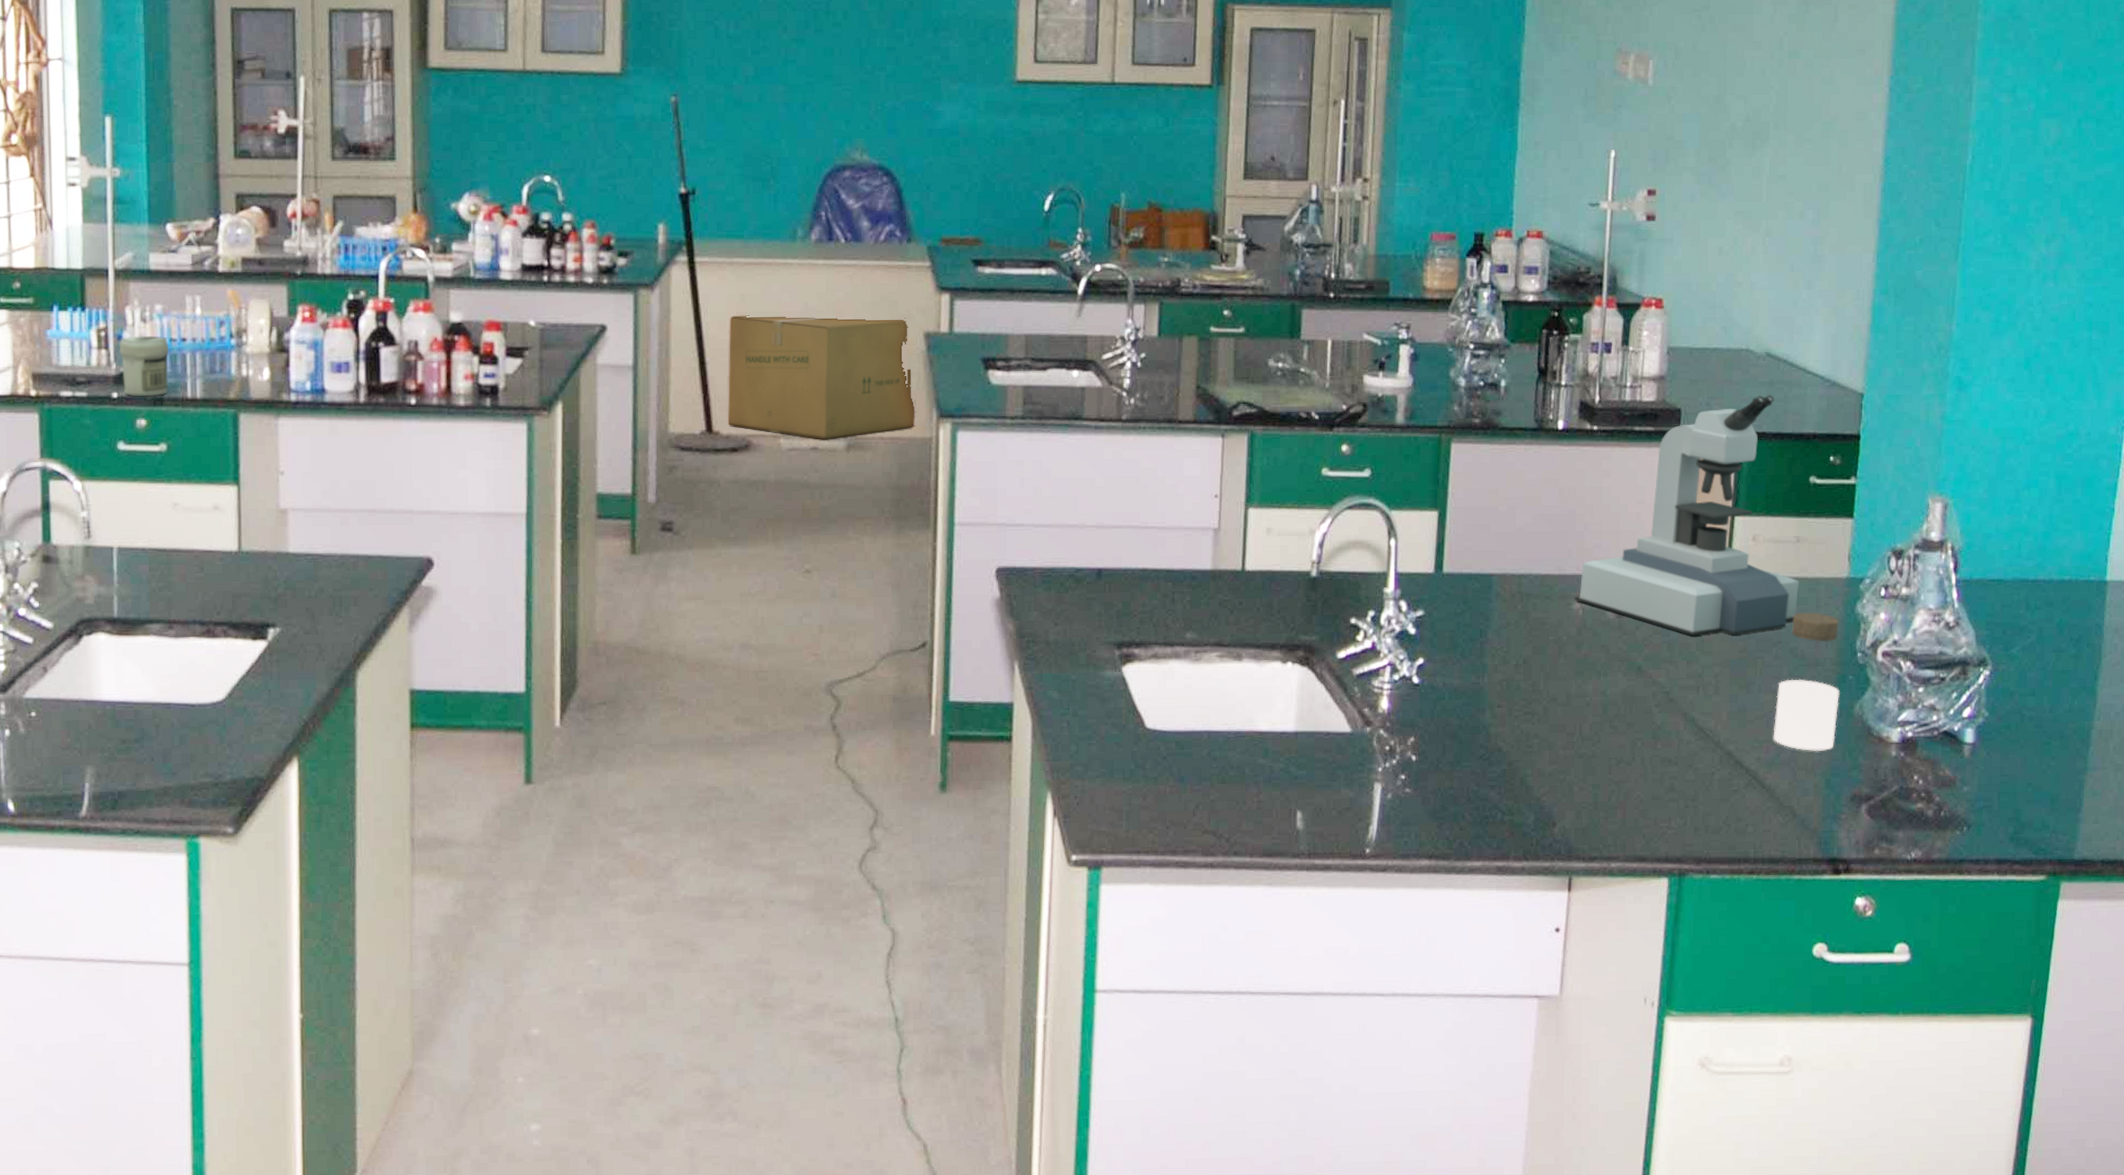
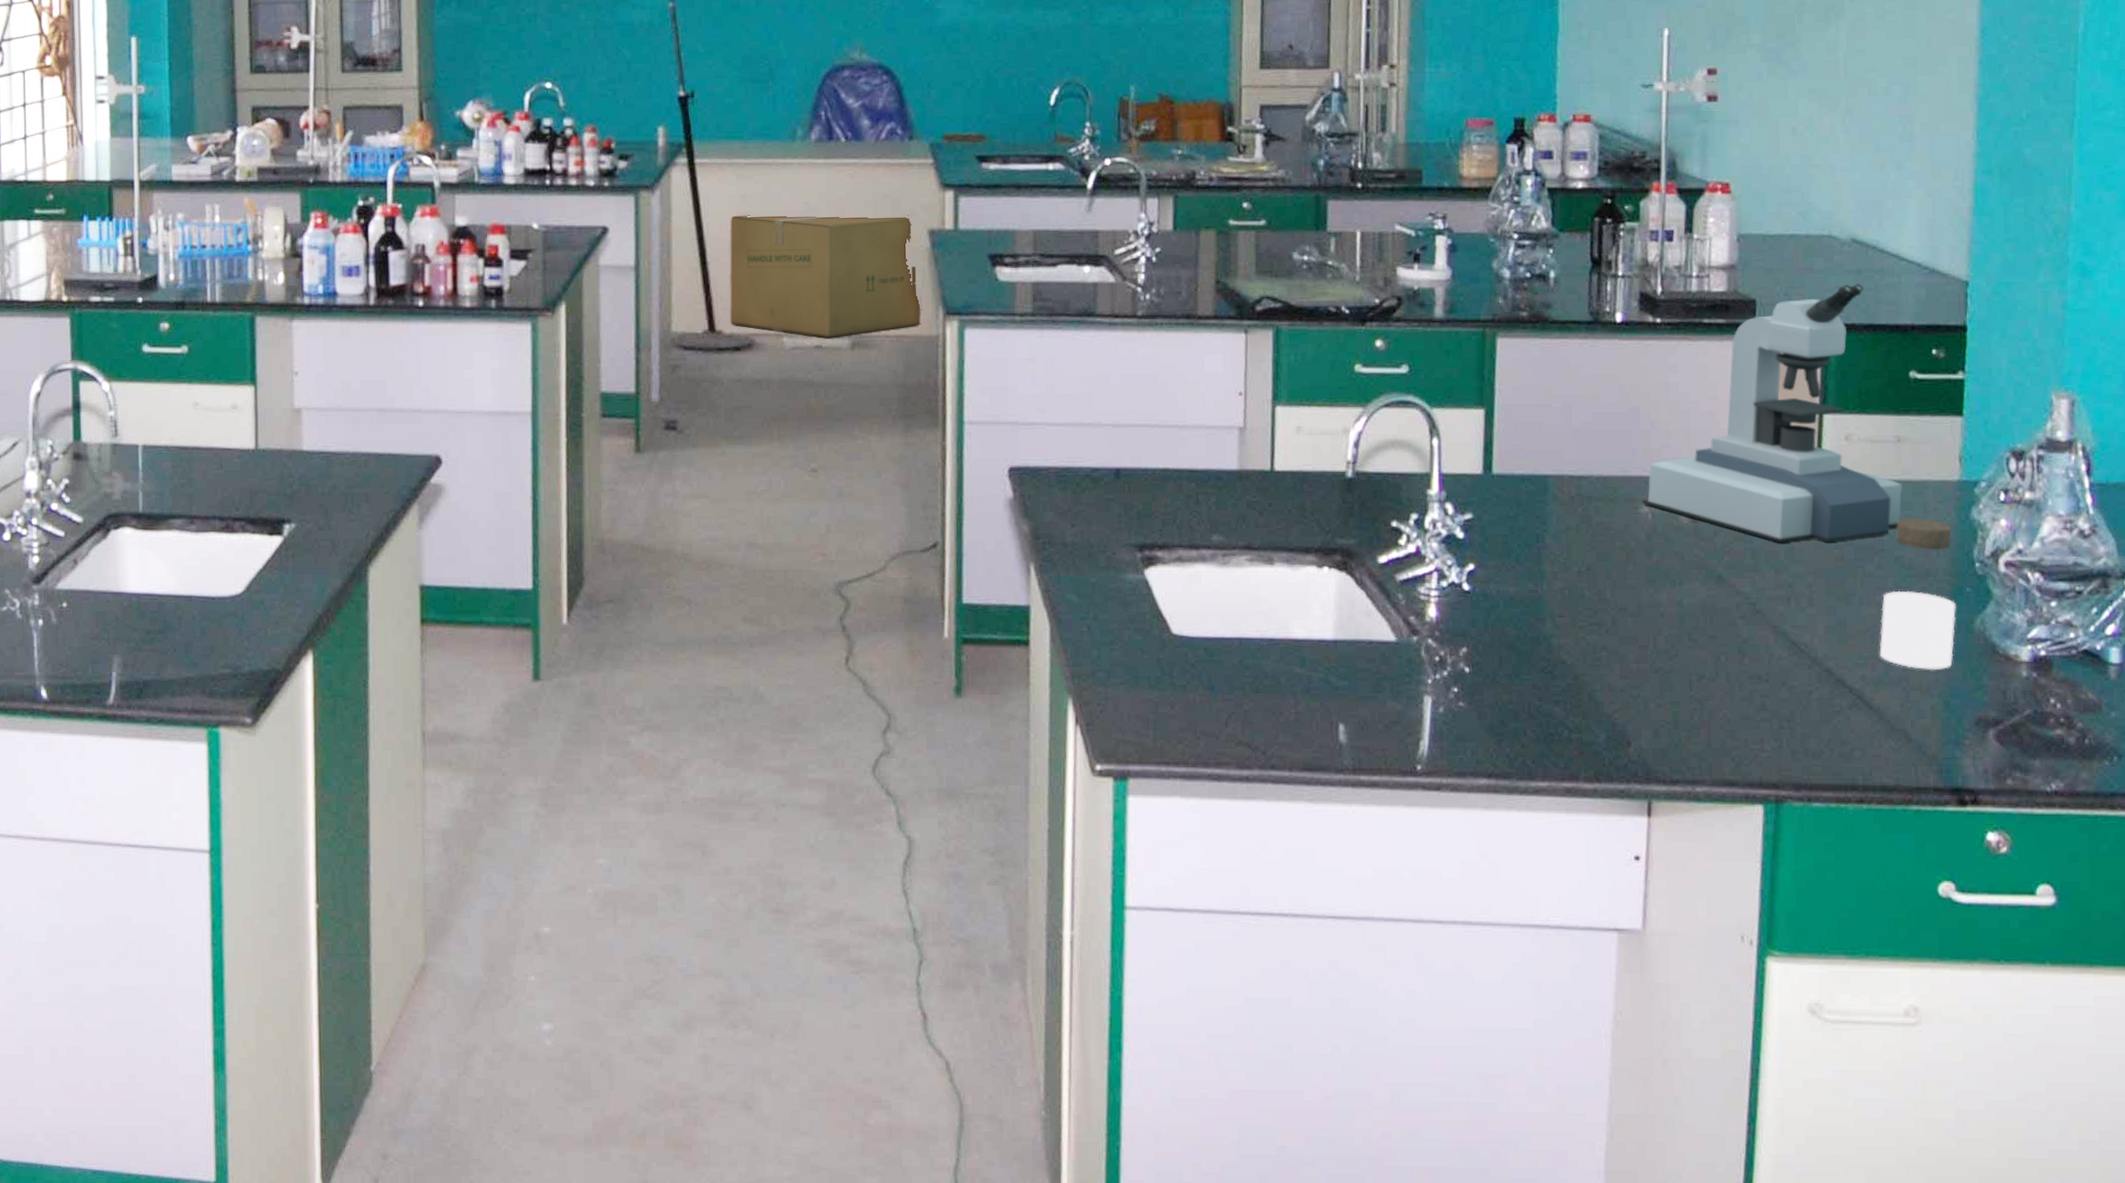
jar: present [120,336,169,397] -> none [144,243,190,302]

